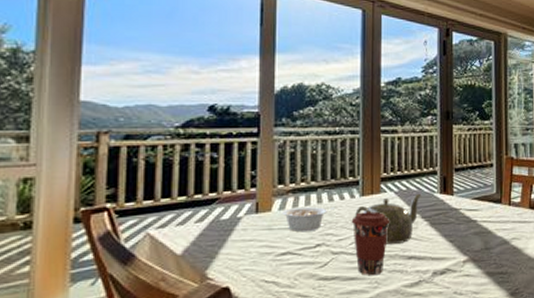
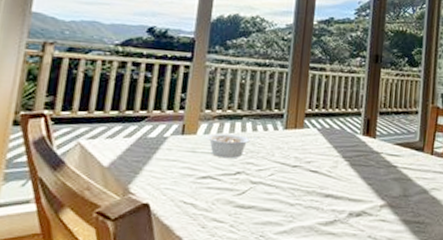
coffee cup: present [351,211,390,275] -> none [272,145,311,209]
teapot: present [354,193,422,244] -> none [274,132,344,181]

